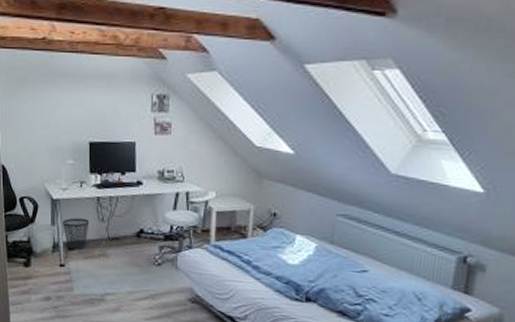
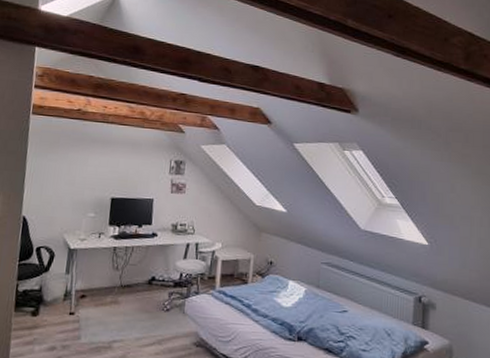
wastebasket: present [63,218,90,250] -> none [77,266,104,298]

